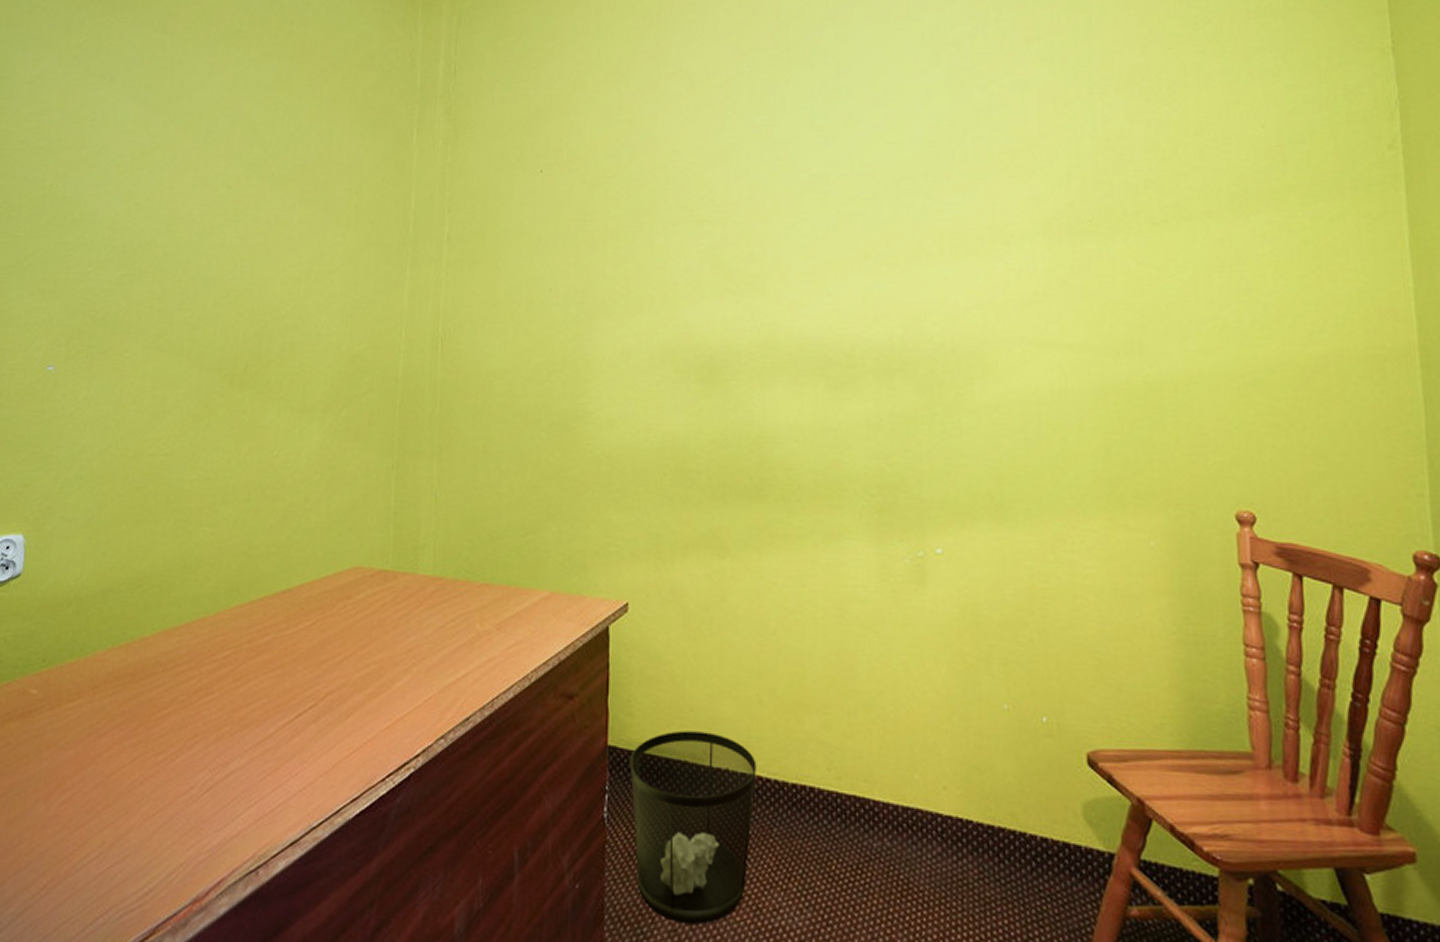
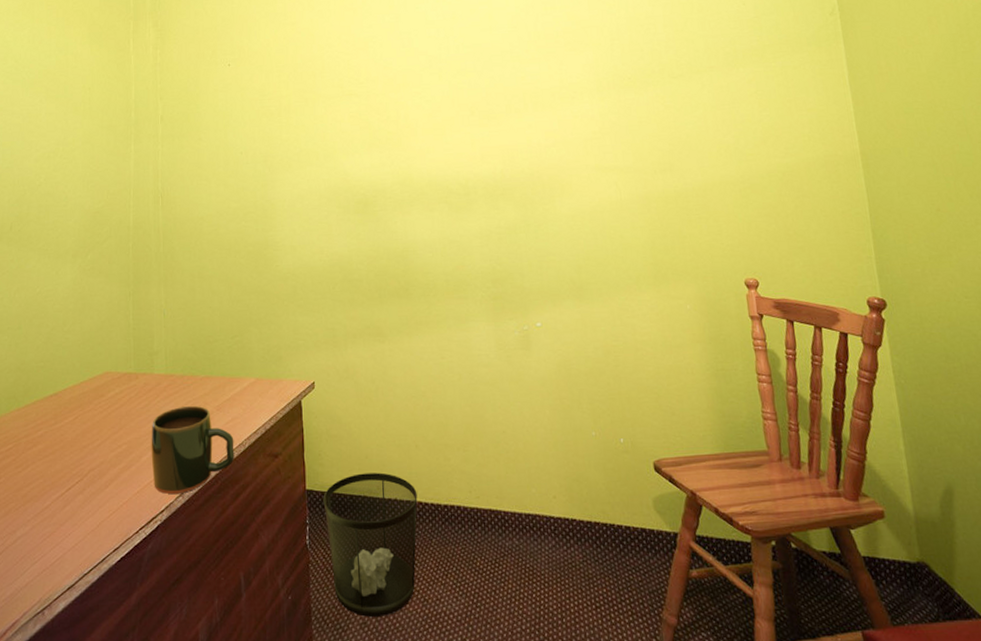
mug: none [407,620,517,735] -> present [151,405,235,494]

